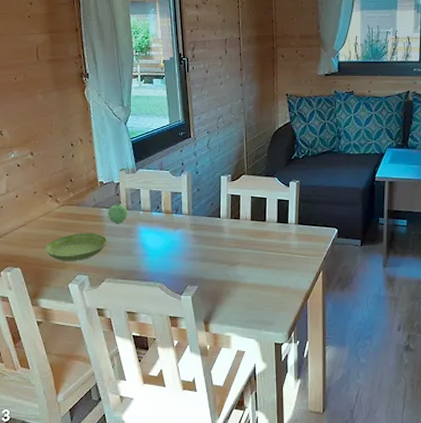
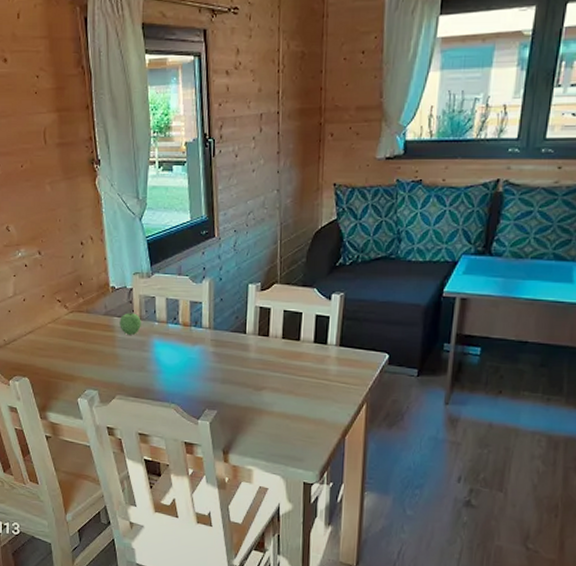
saucer: present [45,233,108,261] -> none [53,343,119,374]

